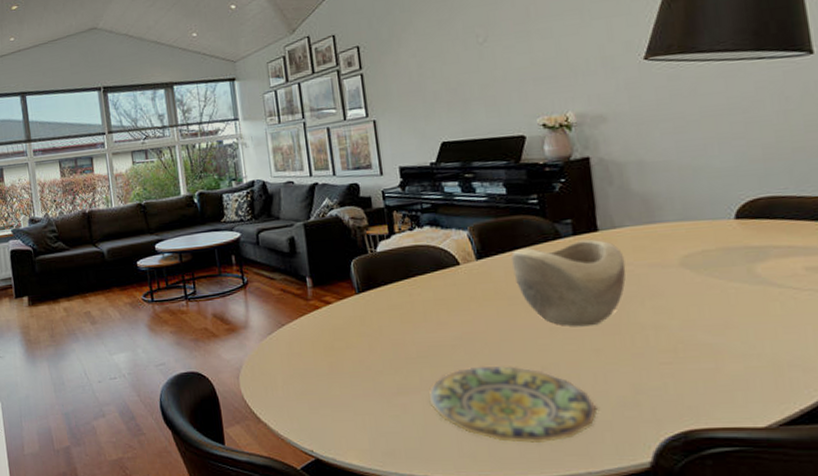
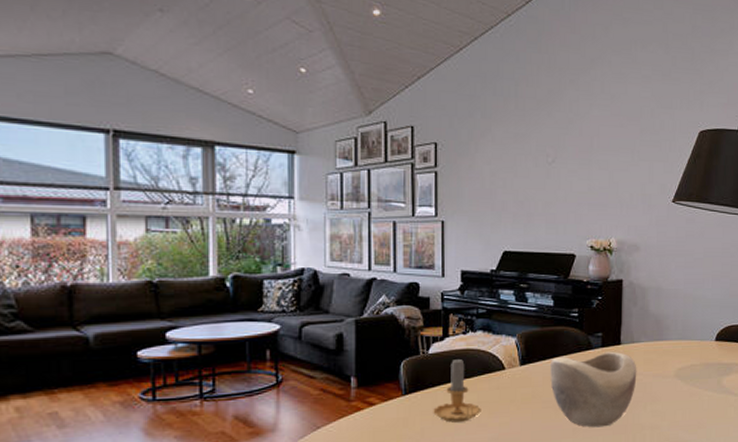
candle: none [388,254,439,321] -> present [433,357,481,423]

